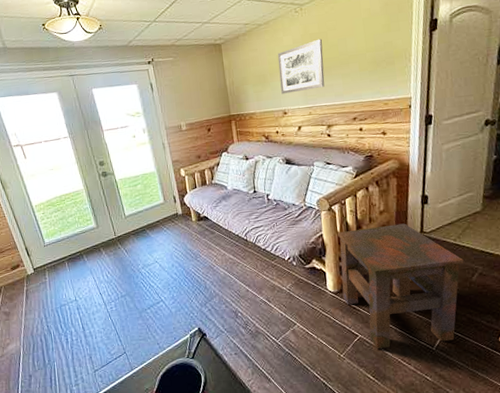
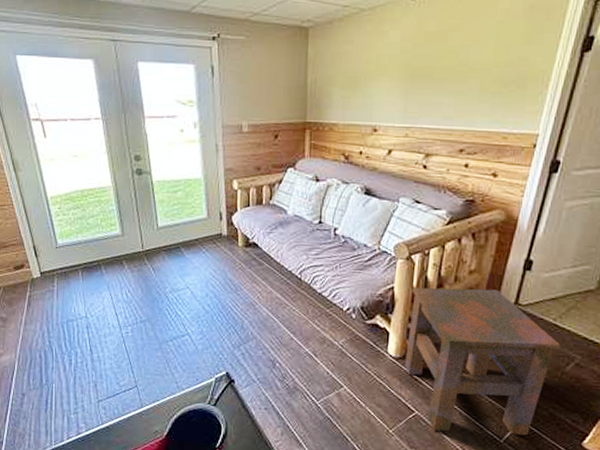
wall art: present [277,38,325,94] -> none [375,40,440,106]

